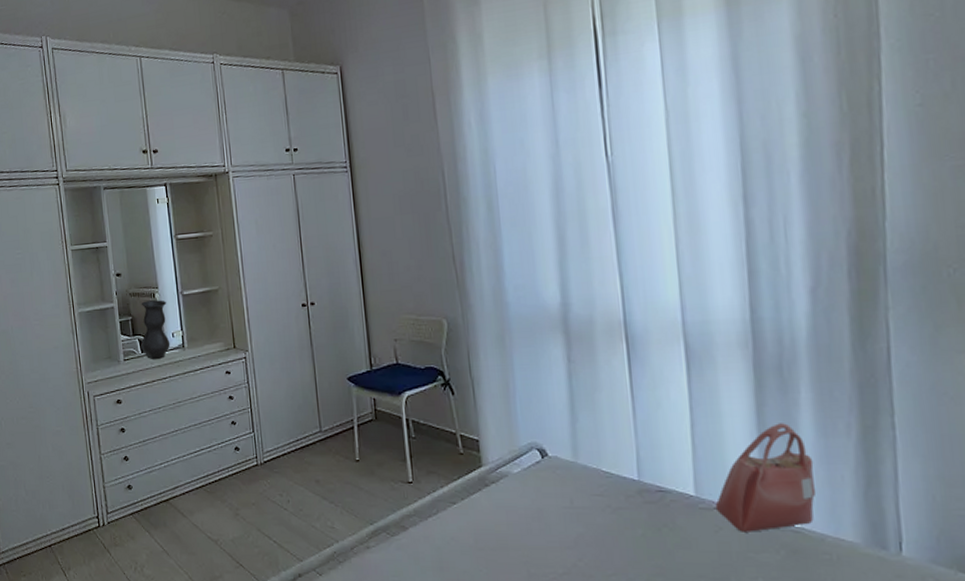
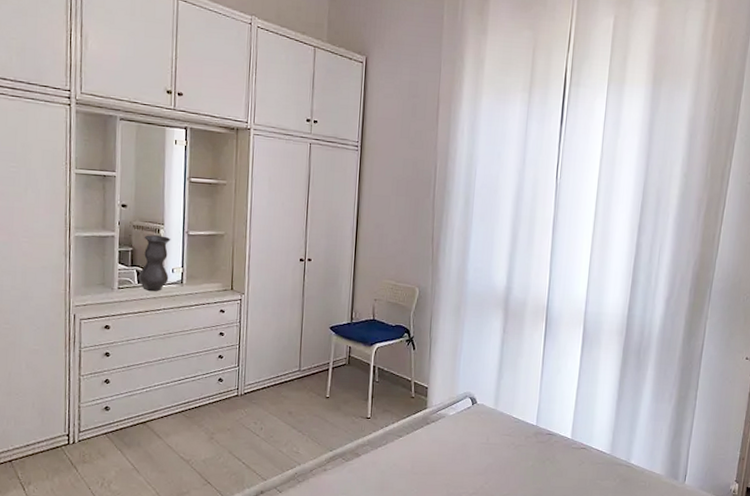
handbag: present [715,423,817,532] -> none [582,390,647,466]

